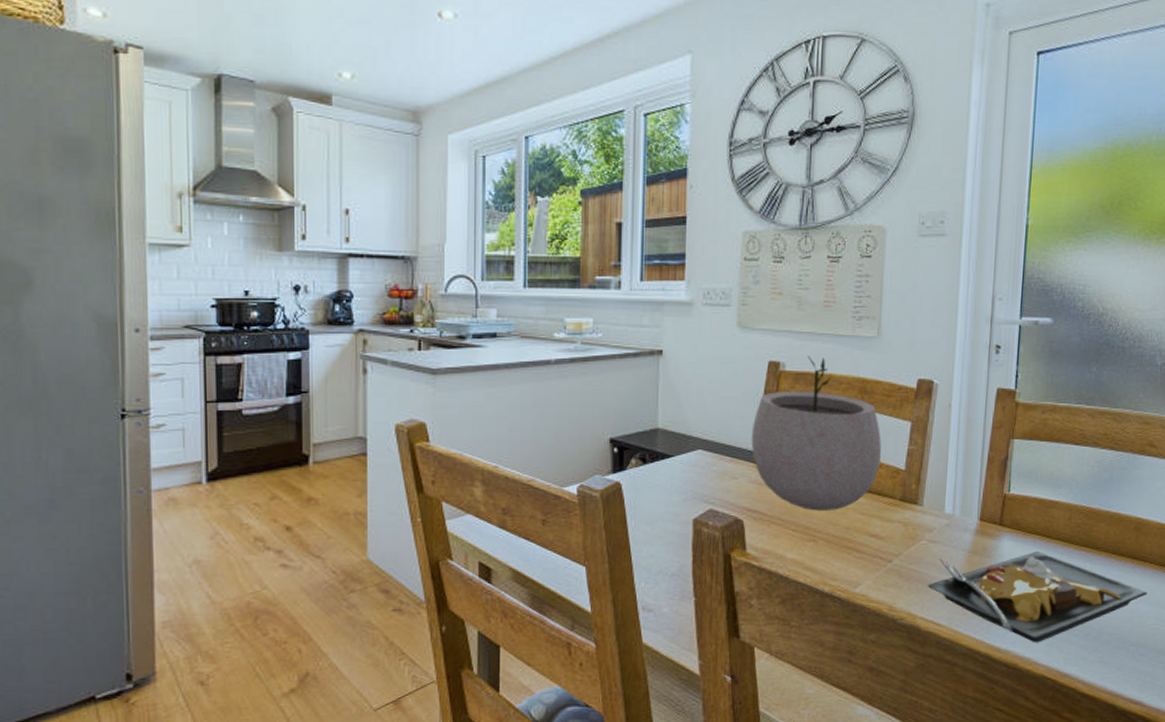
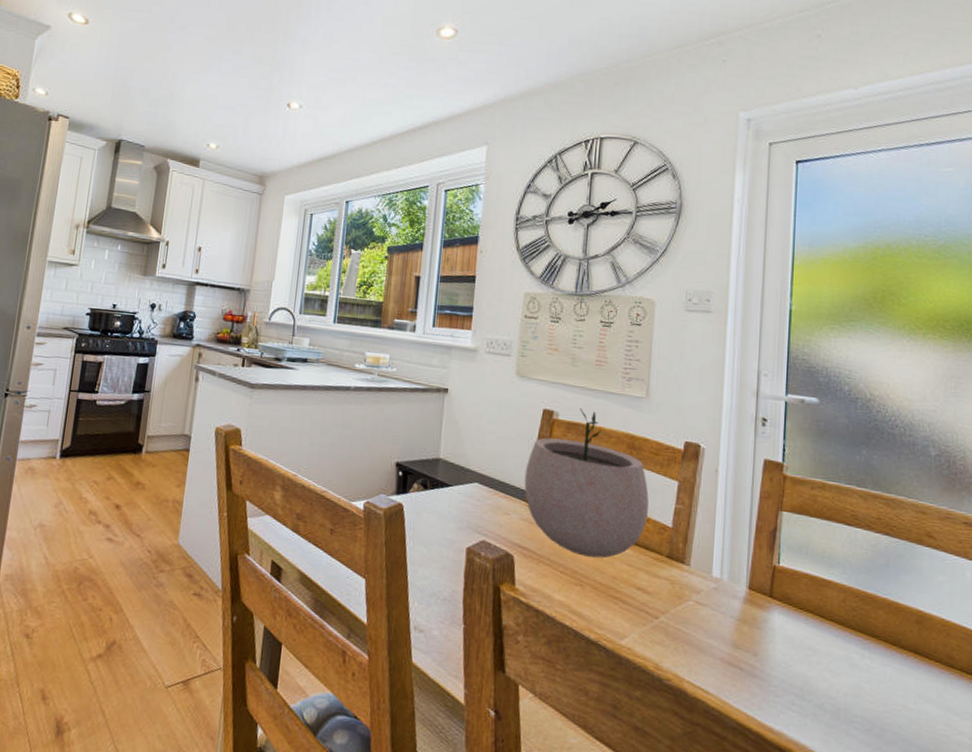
plate: present [928,551,1147,643] -> none [695,622,935,730]

